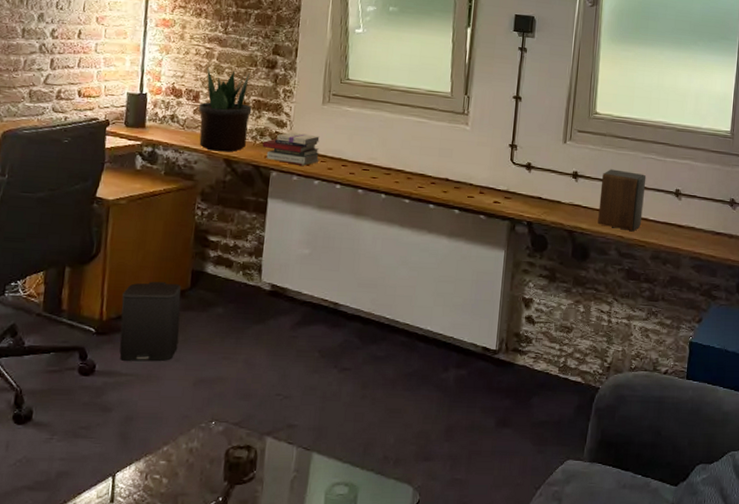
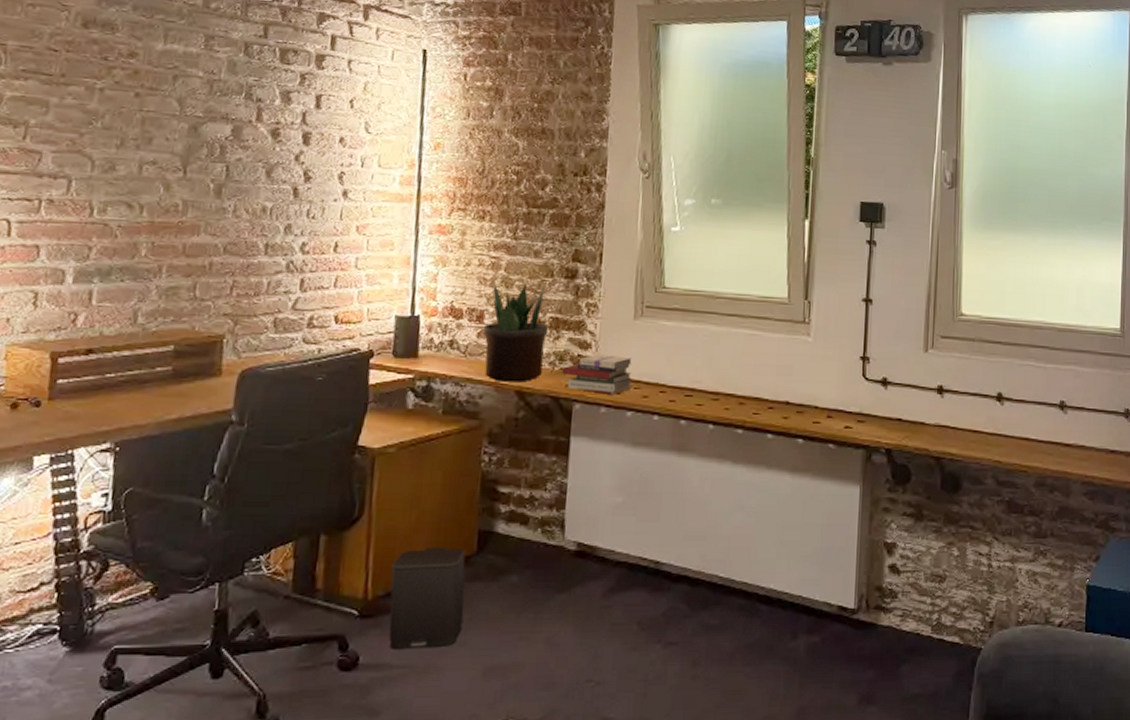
speaker: present [598,169,646,231] -> none [970,380,1025,454]

